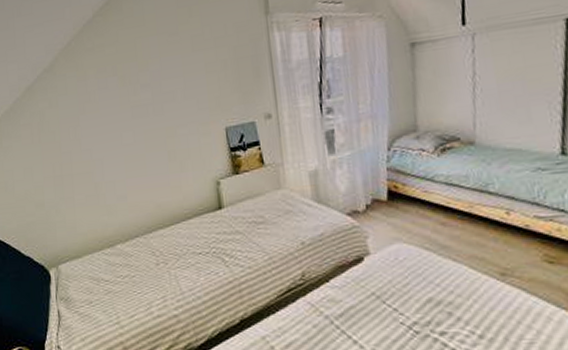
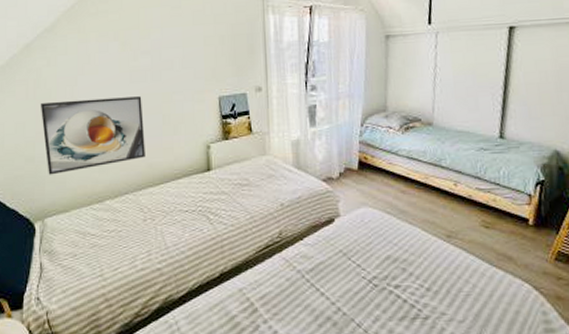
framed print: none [46,133,153,221] -> present [41,96,145,175]

